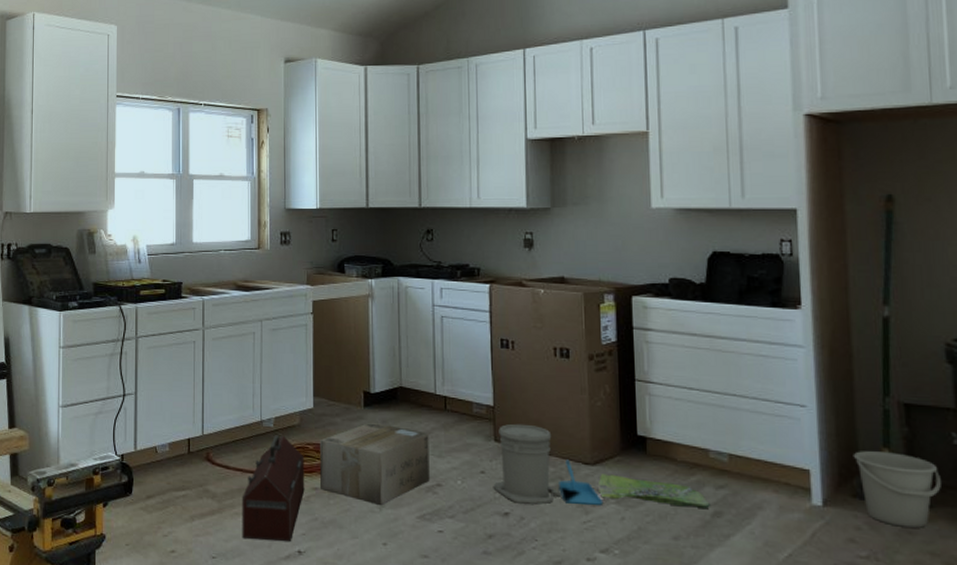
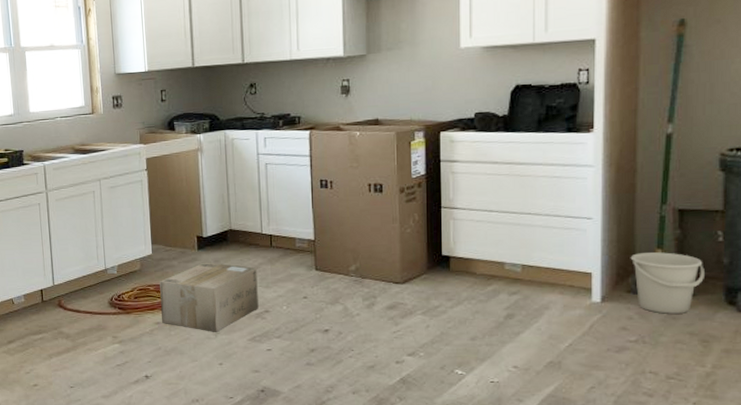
toolbox: present [242,435,305,541] -> none [92,280,148,369]
bucket: present [493,423,561,506] -> none [314,253,374,322]
dustpan: present [557,459,604,505] -> none [371,281,411,318]
plastic bag: present [597,474,712,508] -> none [406,290,505,313]

